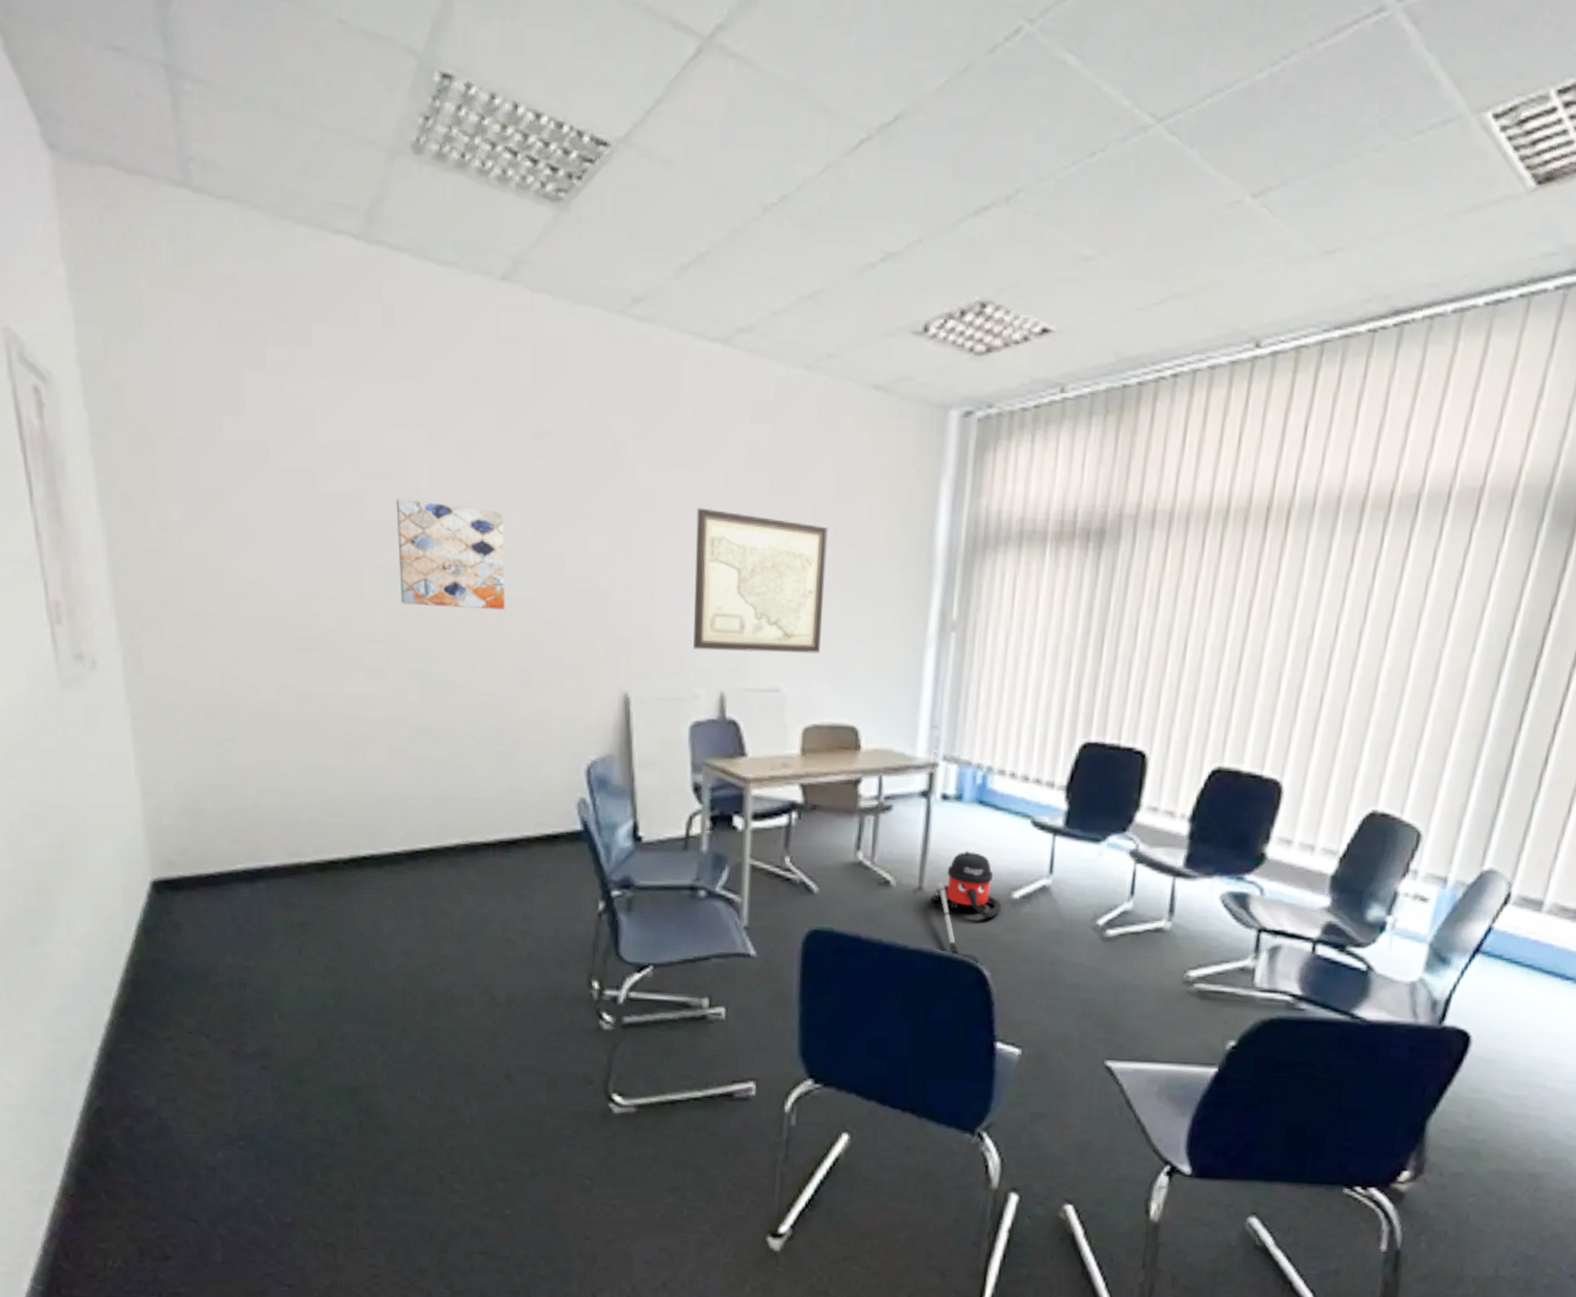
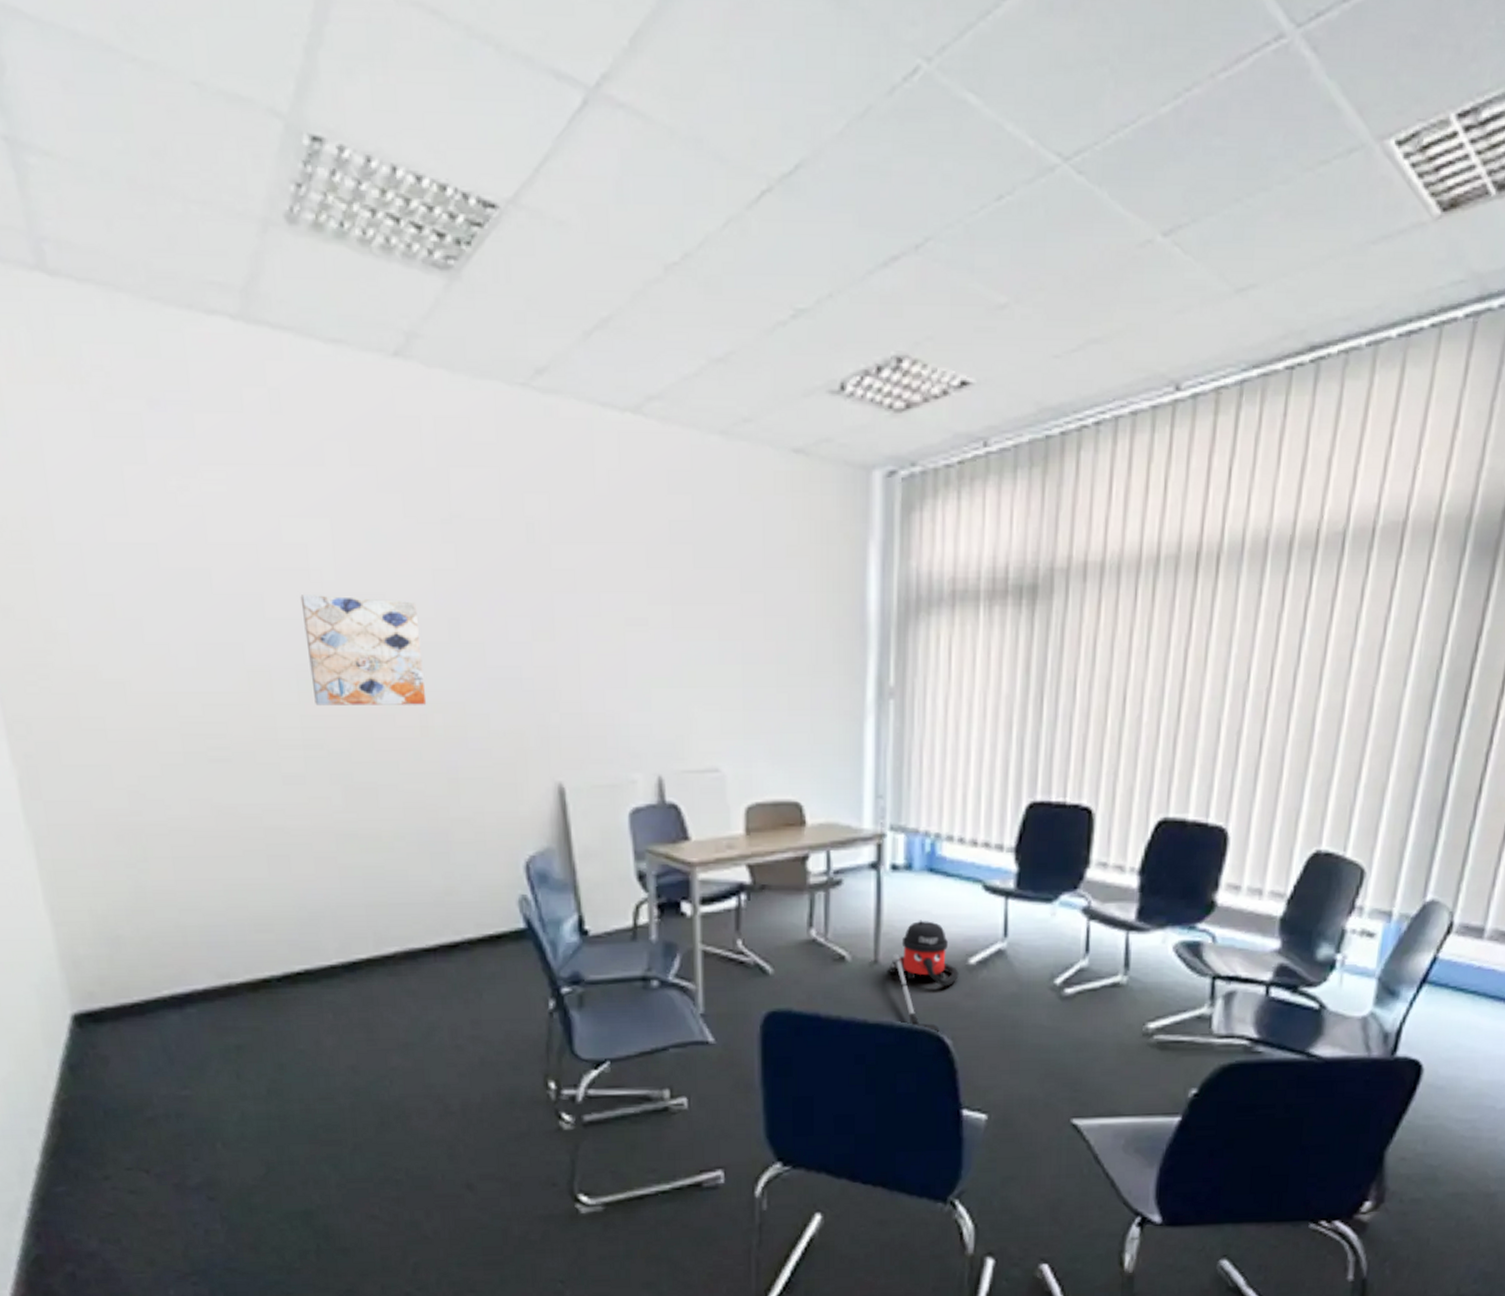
wall art: present [693,507,828,654] -> none [619,586,758,734]

